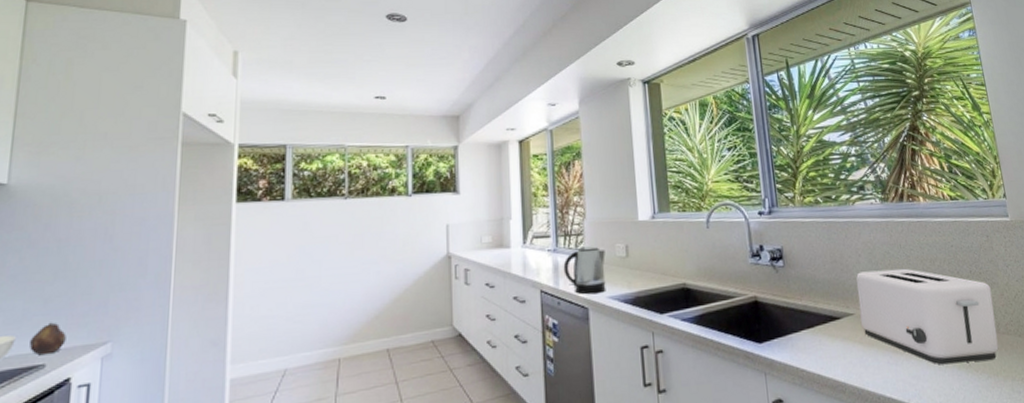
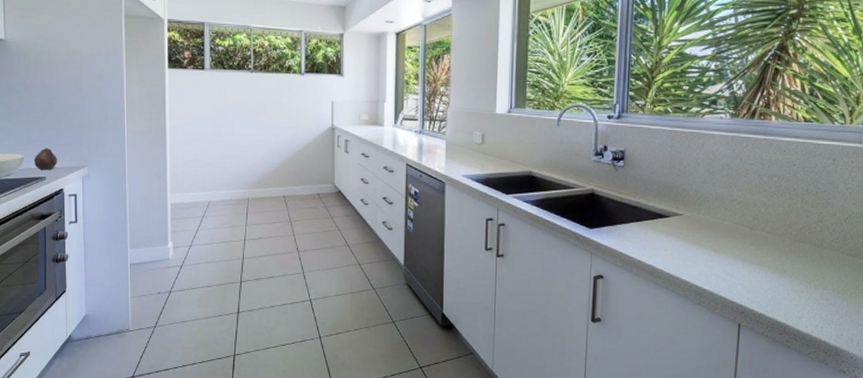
kettle: present [563,246,606,295] -> none [427,131,464,172]
toaster: present [856,268,999,365] -> none [687,179,824,269]

